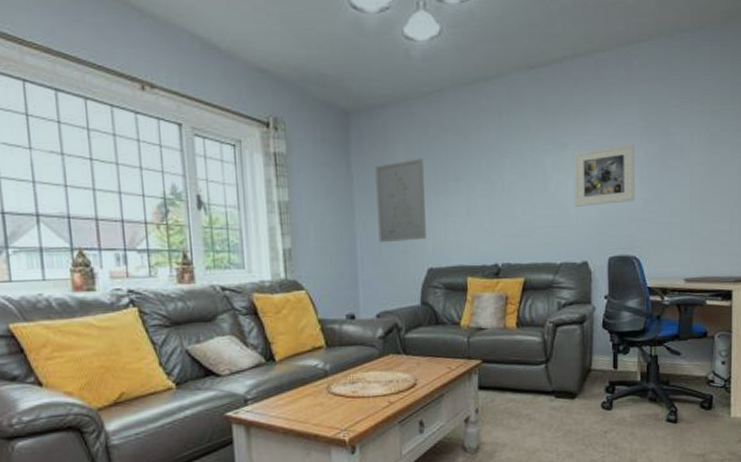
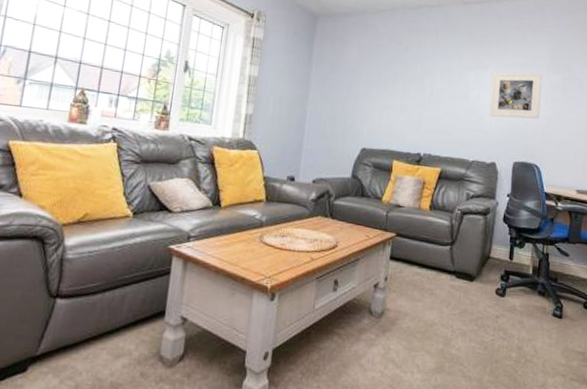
wall art: present [375,158,426,243] -> none [325,59,371,124]

